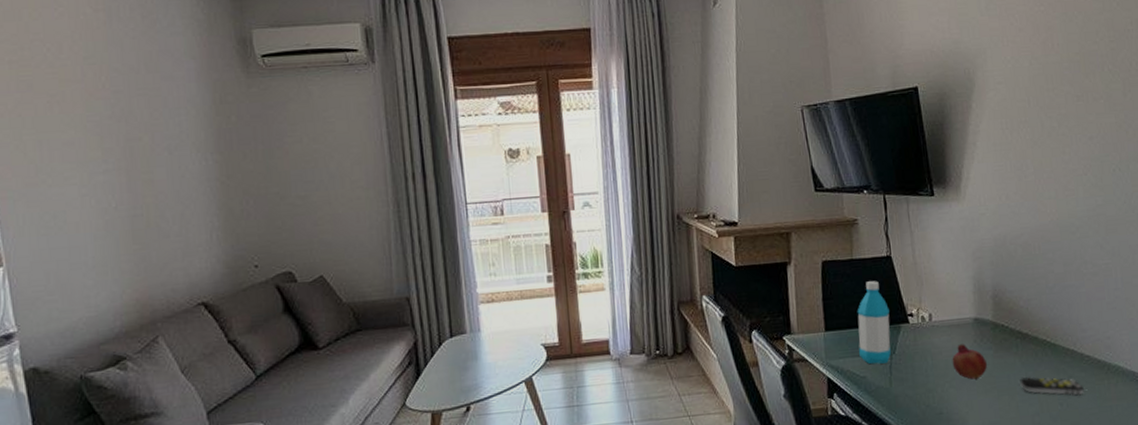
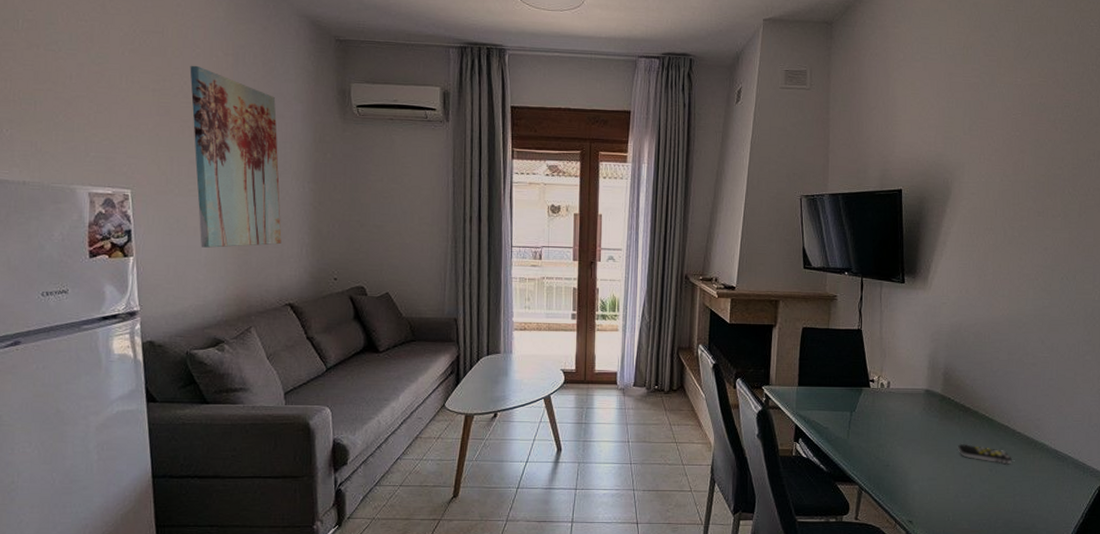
wall art: none [52,27,186,246] -> present [190,65,282,248]
water bottle: present [857,281,891,365] -> none [825,349,854,418]
fruit: present [952,344,987,380] -> none [902,410,932,442]

